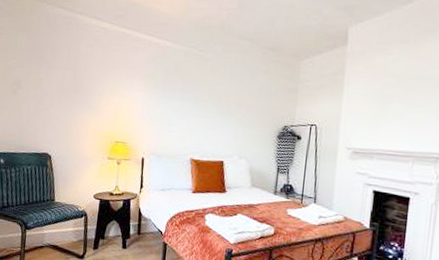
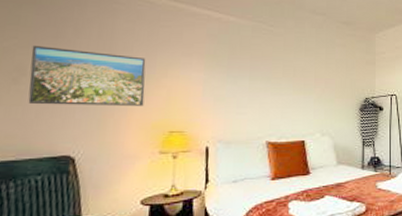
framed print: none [22,64,100,118] -> present [28,45,146,106]

